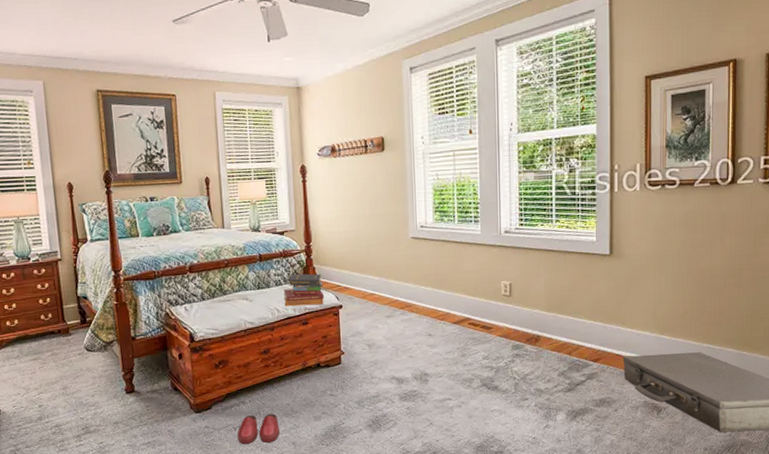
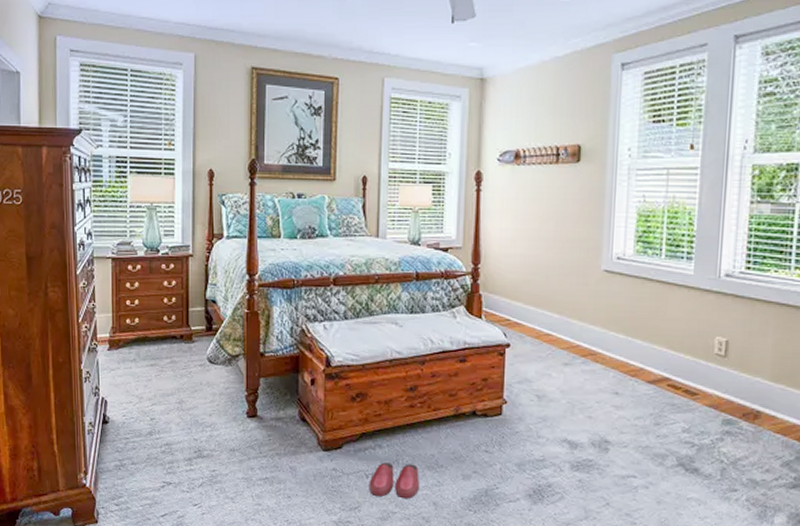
books: present [283,273,324,307] -> none [440,300,489,340]

